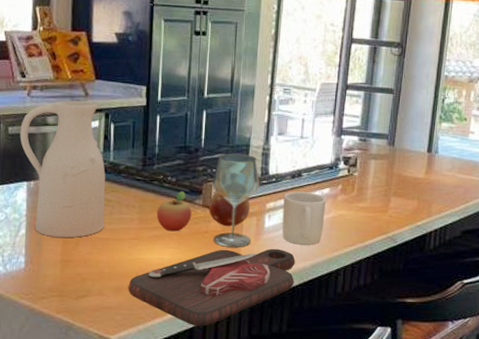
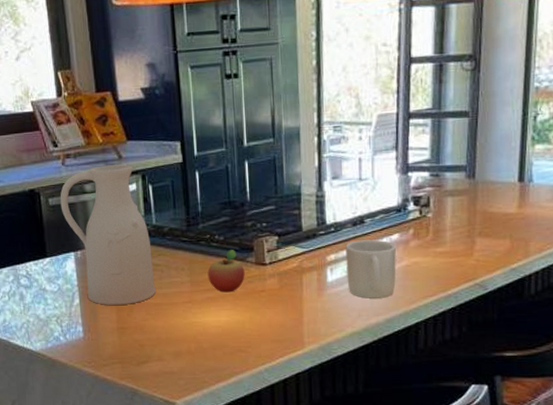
cutting board: present [128,248,295,327] -> none [187,304,367,389]
fruit: present [208,192,250,227] -> none [262,247,309,284]
wine glass: present [212,153,260,247] -> none [263,204,317,305]

